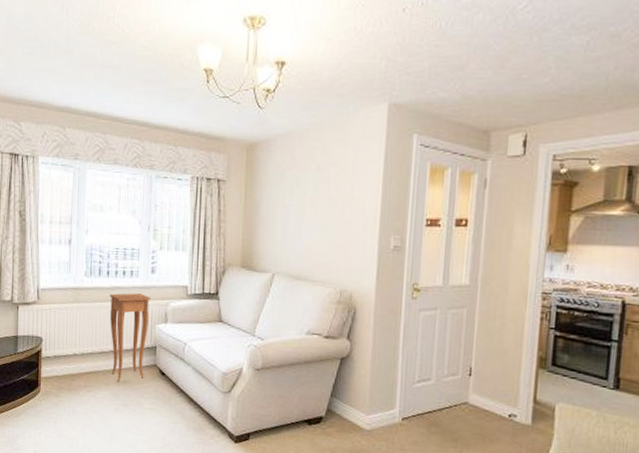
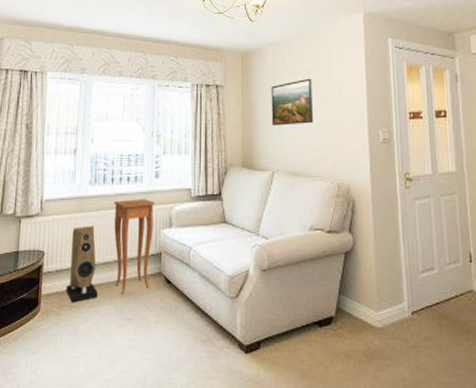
speaker: none [64,316,94,387] -> present [65,225,98,303]
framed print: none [275,176,323,227] -> present [271,78,314,126]

